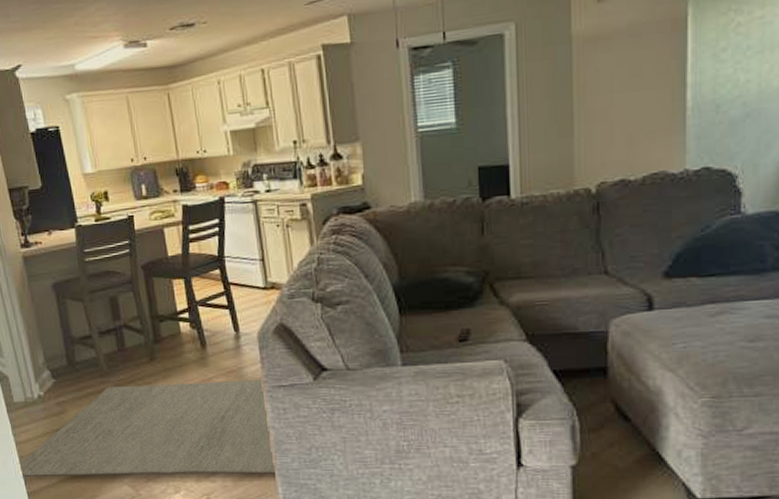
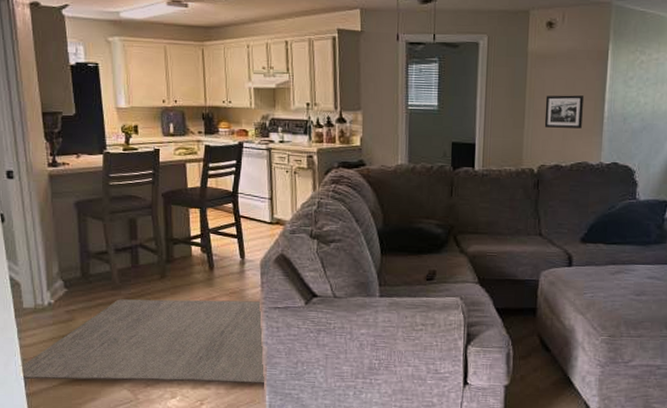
picture frame: none [601,83,657,132] -> present [544,95,585,128]

